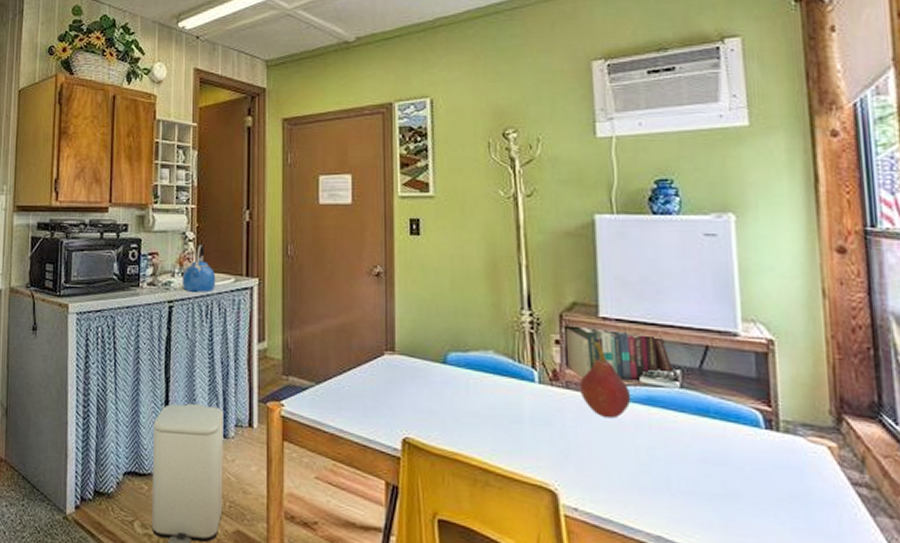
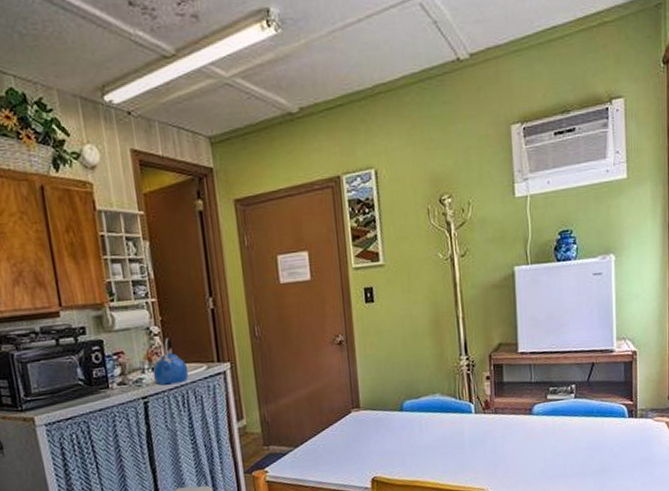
books: present [565,324,674,381] -> none [493,359,570,404]
fruit: present [579,341,631,419] -> none [504,372,541,431]

